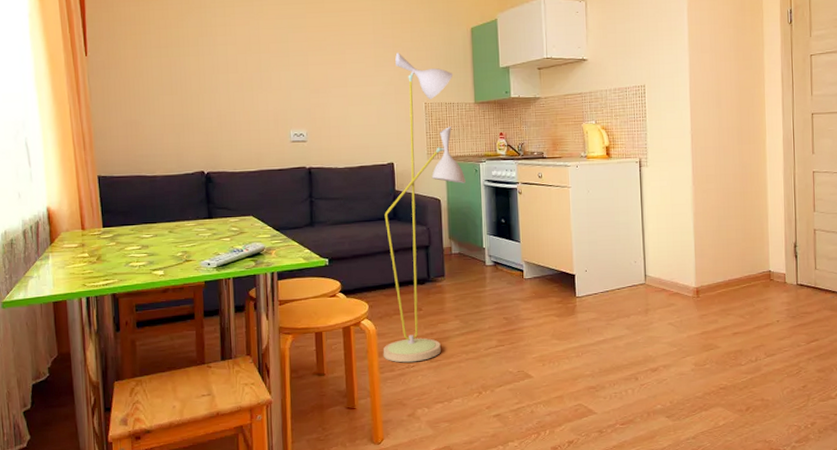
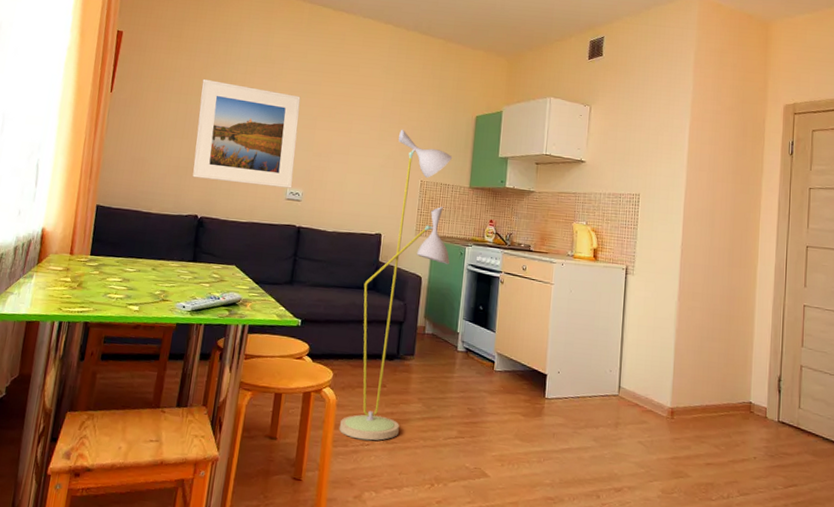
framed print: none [180,27,295,133] -> present [192,78,301,188]

